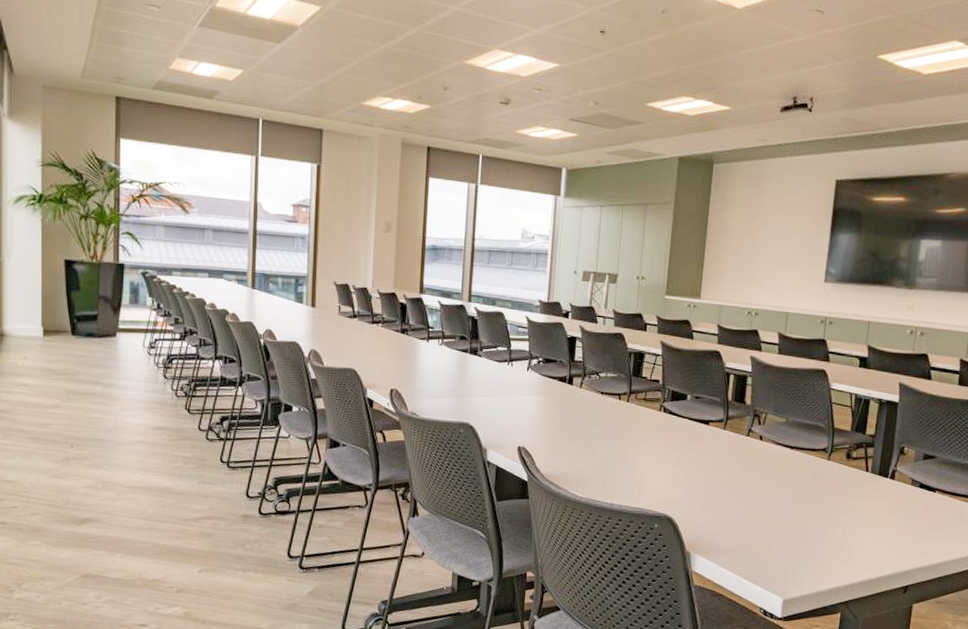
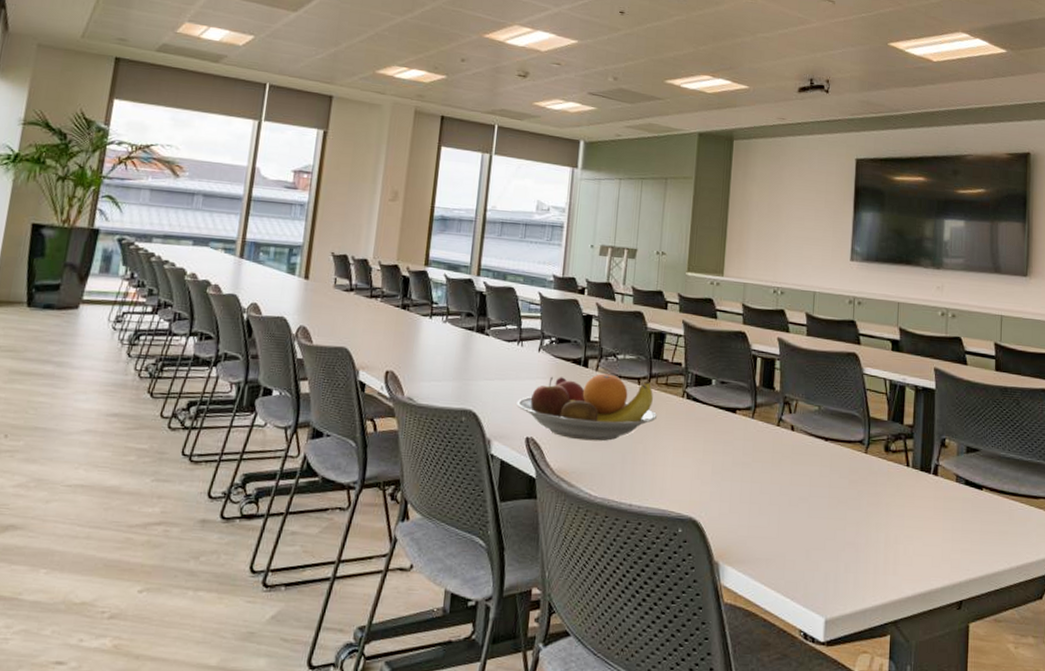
fruit bowl: none [509,390,637,450] -> present [516,373,658,442]

